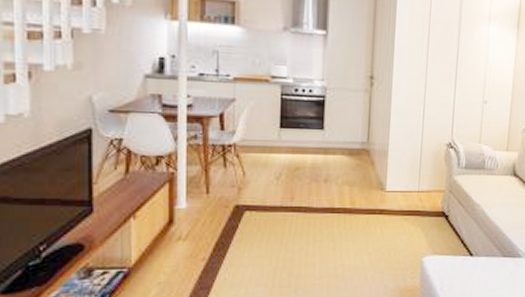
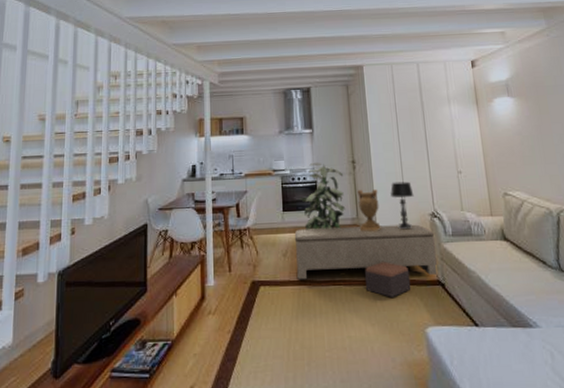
bench: none [291,150,448,206] -> present [294,224,439,280]
indoor plant: none [301,72,358,153] -> present [299,162,346,230]
footstool: none [367,191,416,227] -> present [365,262,411,297]
decorative urn: none [370,111,395,158] -> present [357,189,381,232]
table lamp: none [408,106,434,159] -> present [390,181,414,230]

